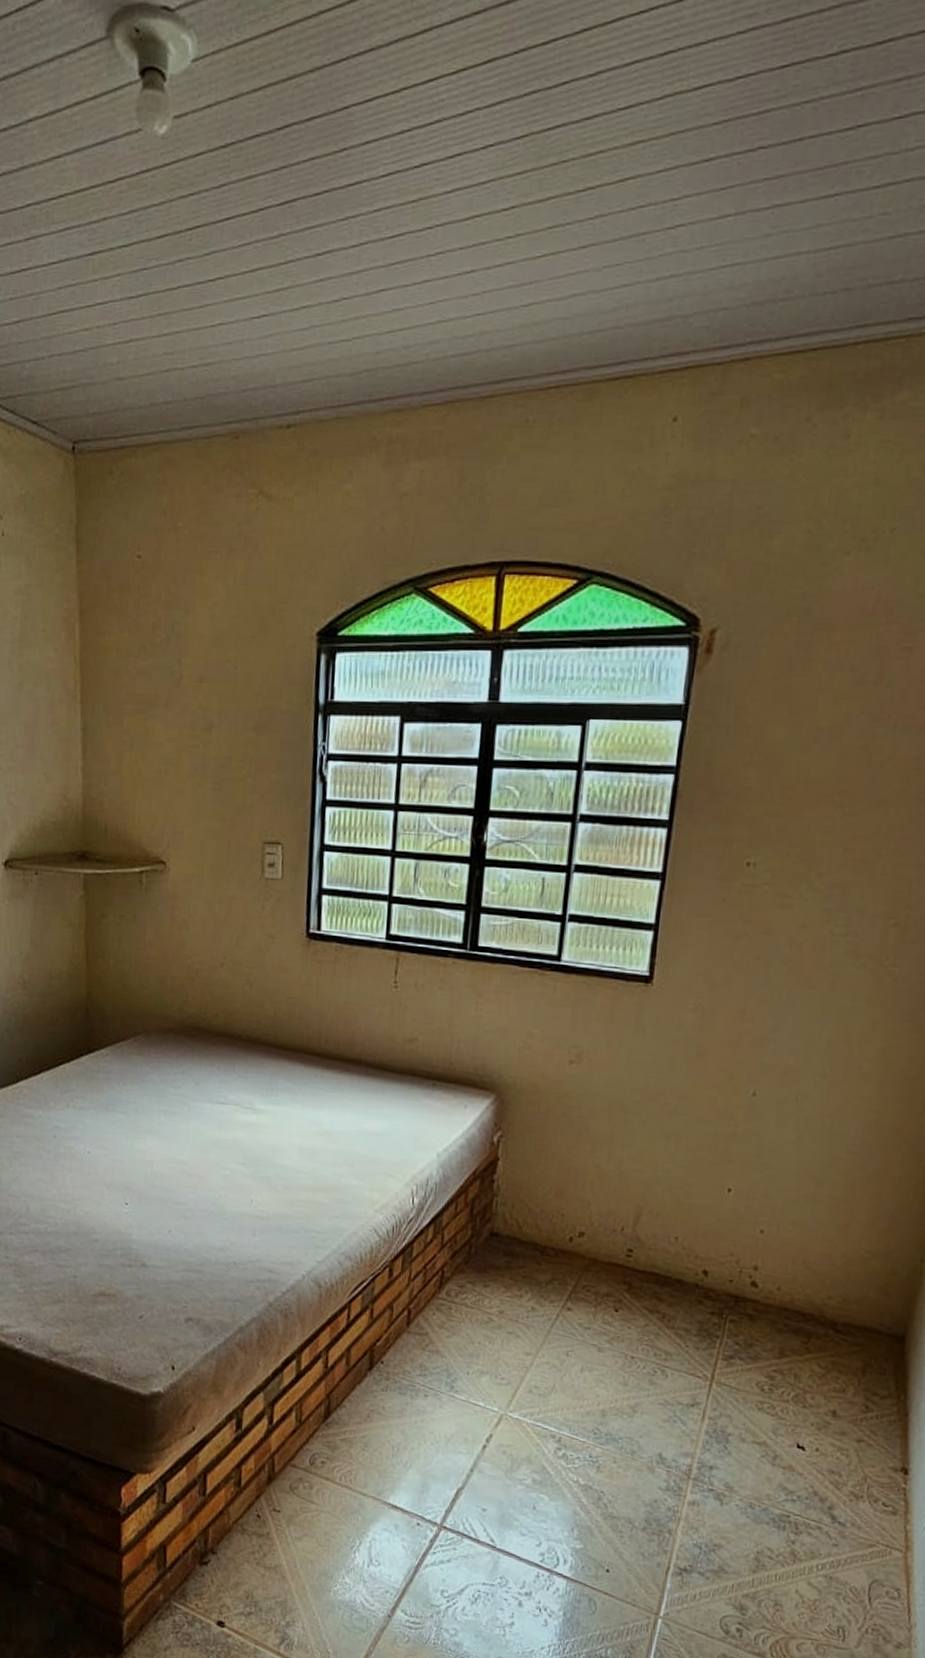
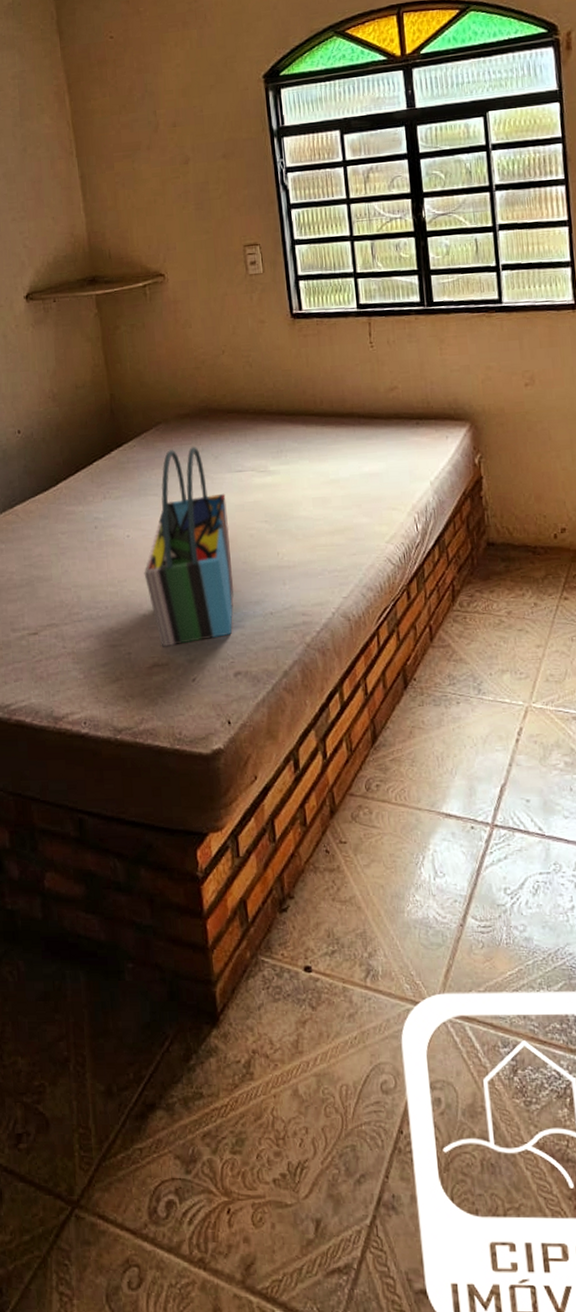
tote bag: none [101,1066,202,1279] -> present [144,446,234,647]

